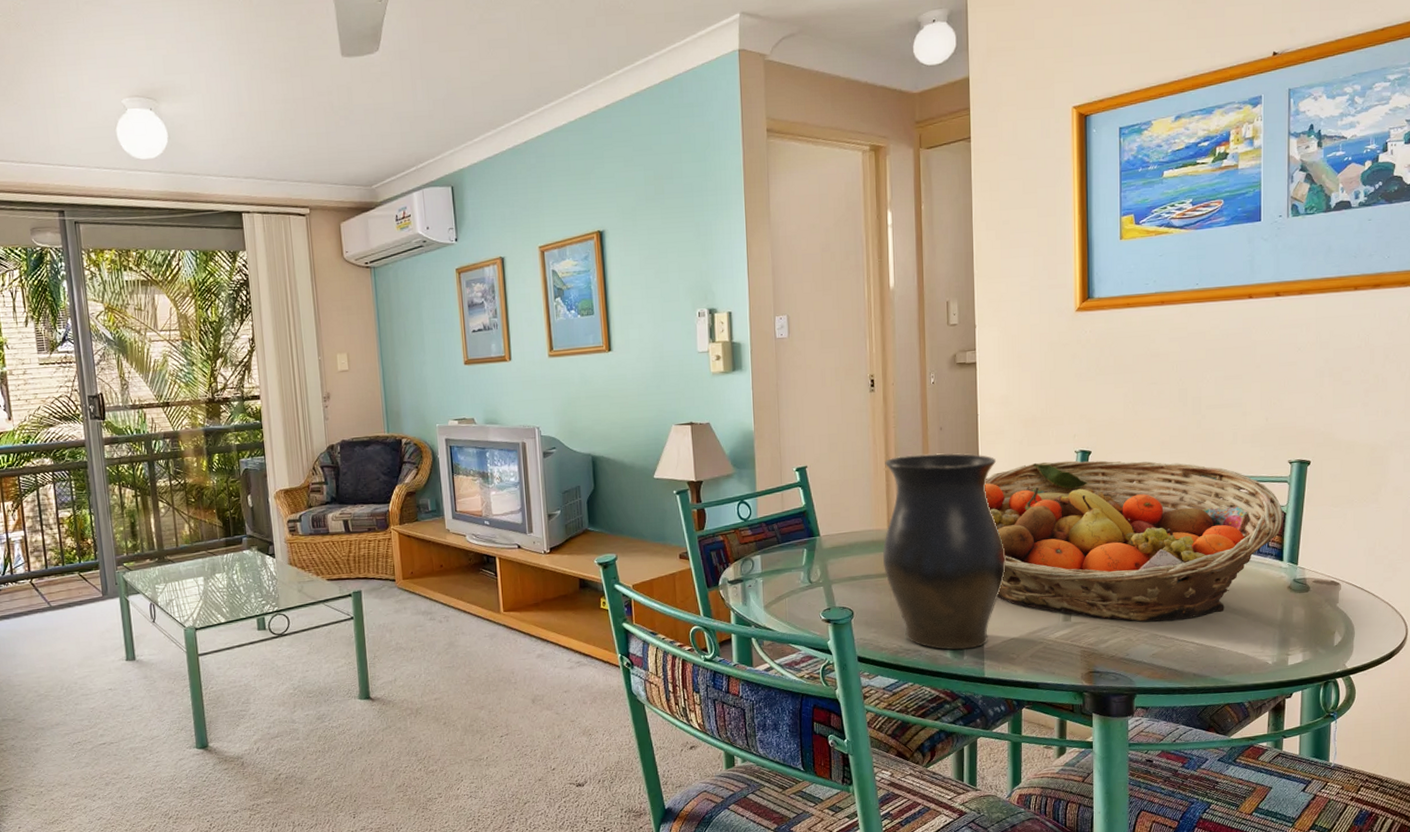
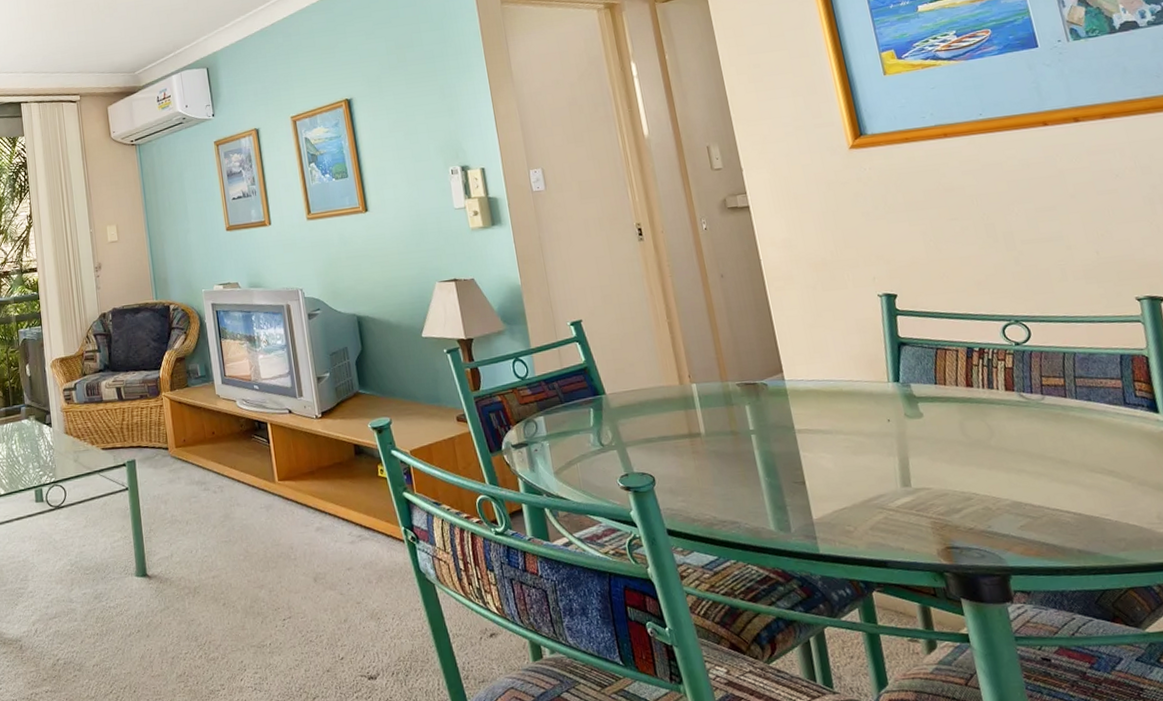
vase: present [882,453,1006,650] -> none [665,301,822,522]
fruit basket: present [985,460,1283,622] -> none [780,303,1147,487]

